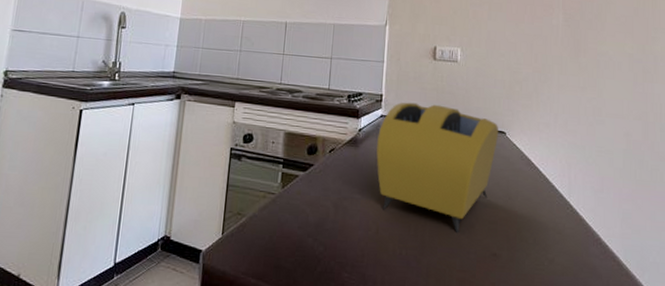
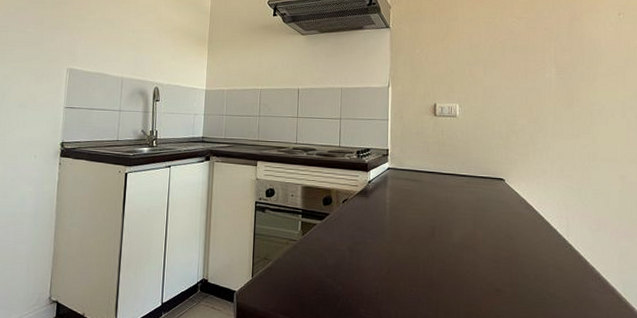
toaster: present [376,102,499,234] -> none [385,155,498,272]

